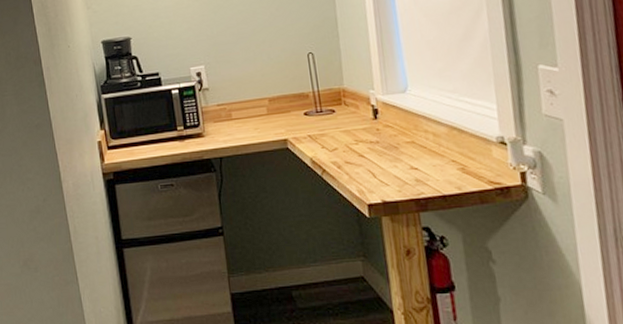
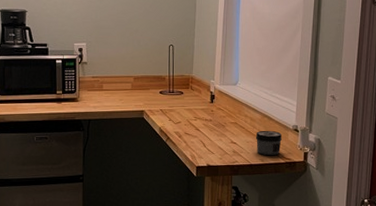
jar: none [444,146,484,182] -> present [255,130,282,156]

